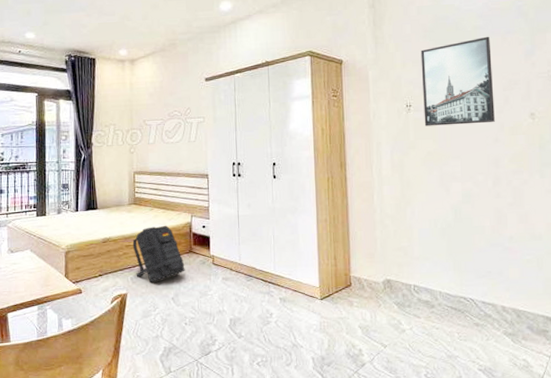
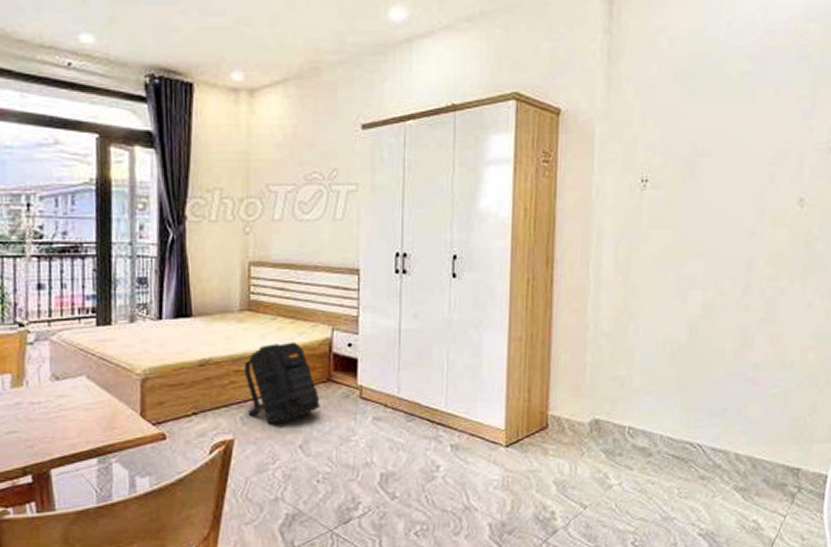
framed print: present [420,36,495,126] -> none [663,87,760,211]

